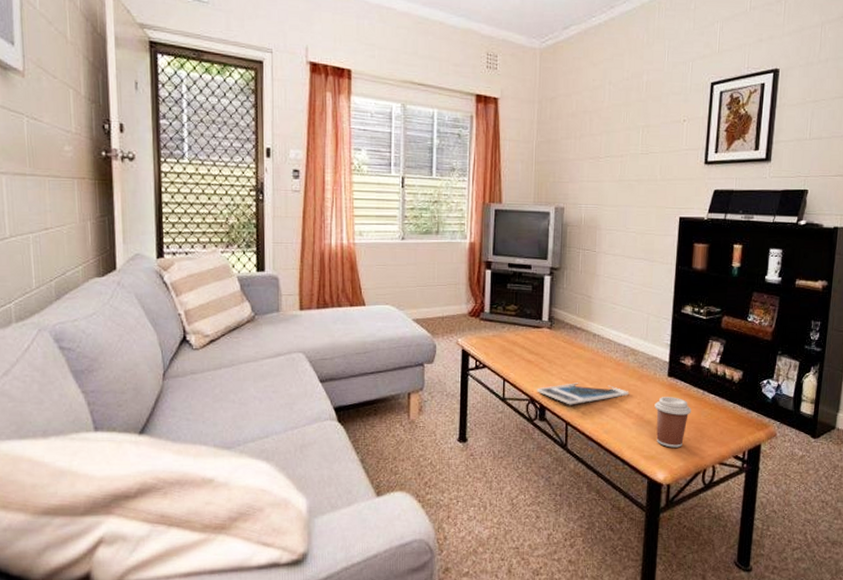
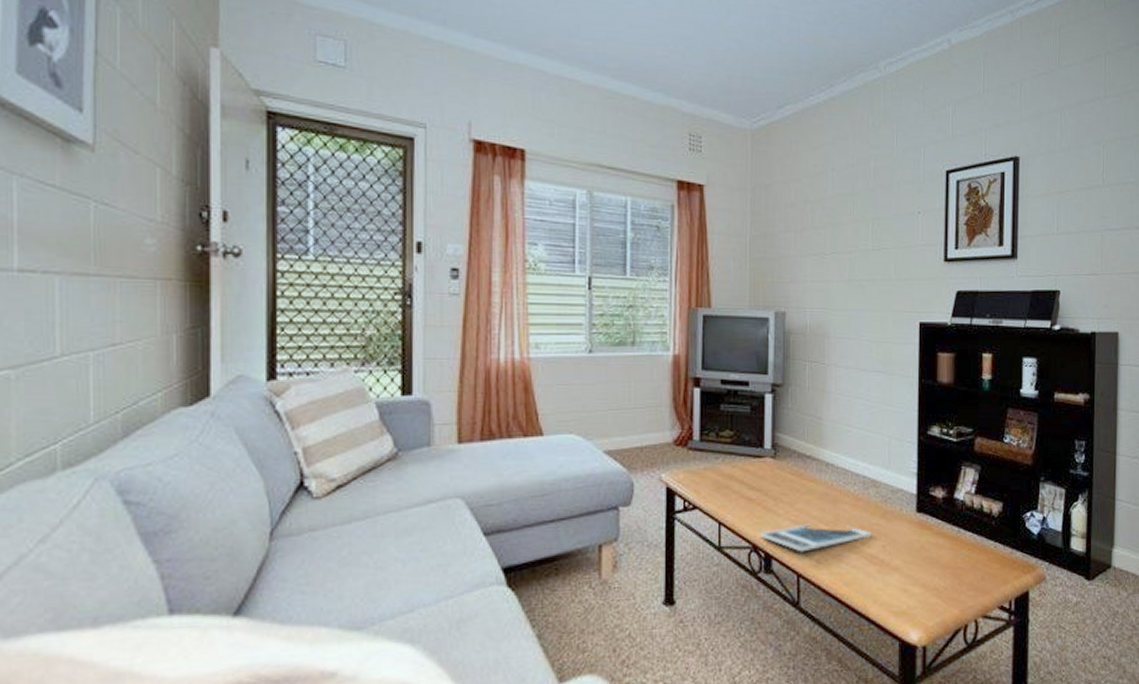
coffee cup: present [654,397,691,448] -> none [902,537,946,600]

